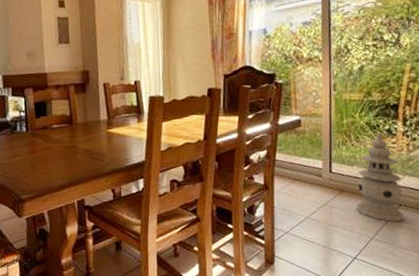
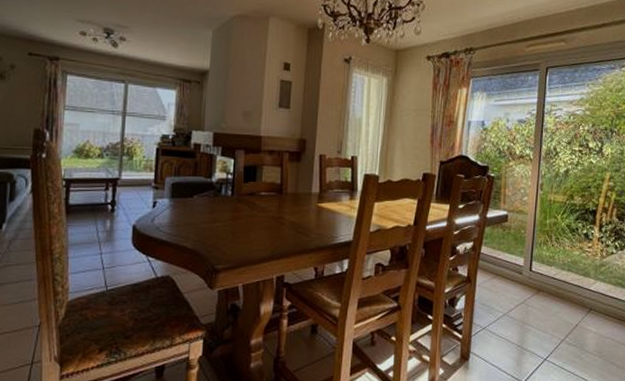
lantern: present [355,132,405,222] -> none [550,236,594,326]

